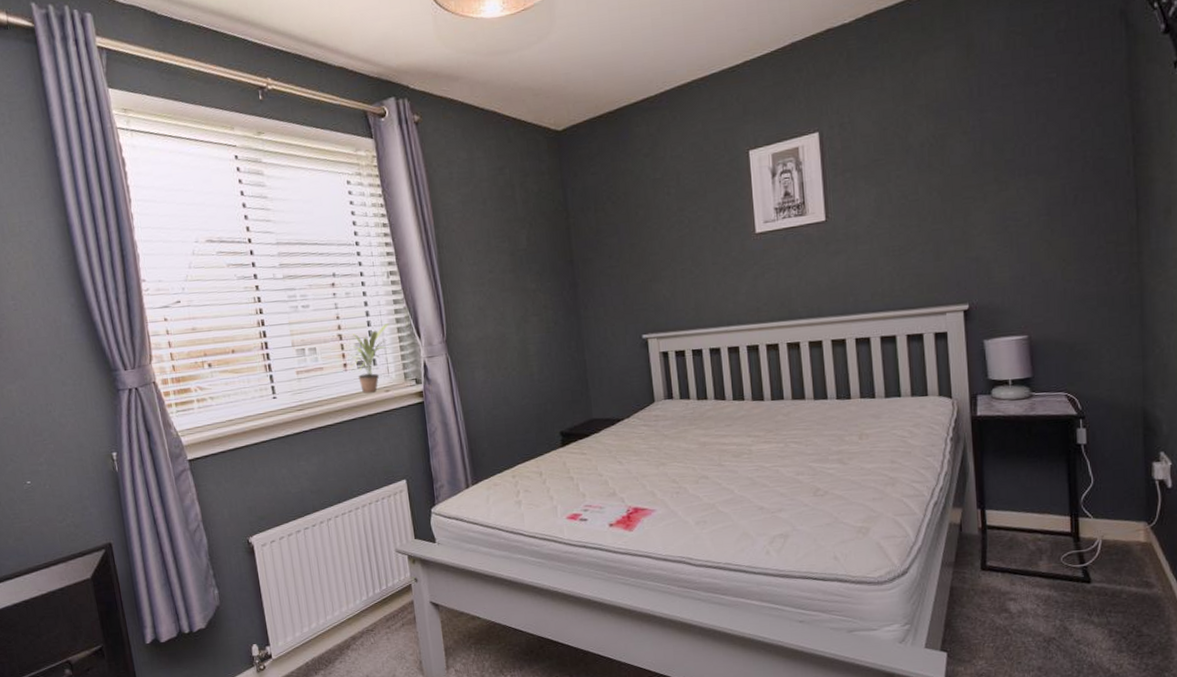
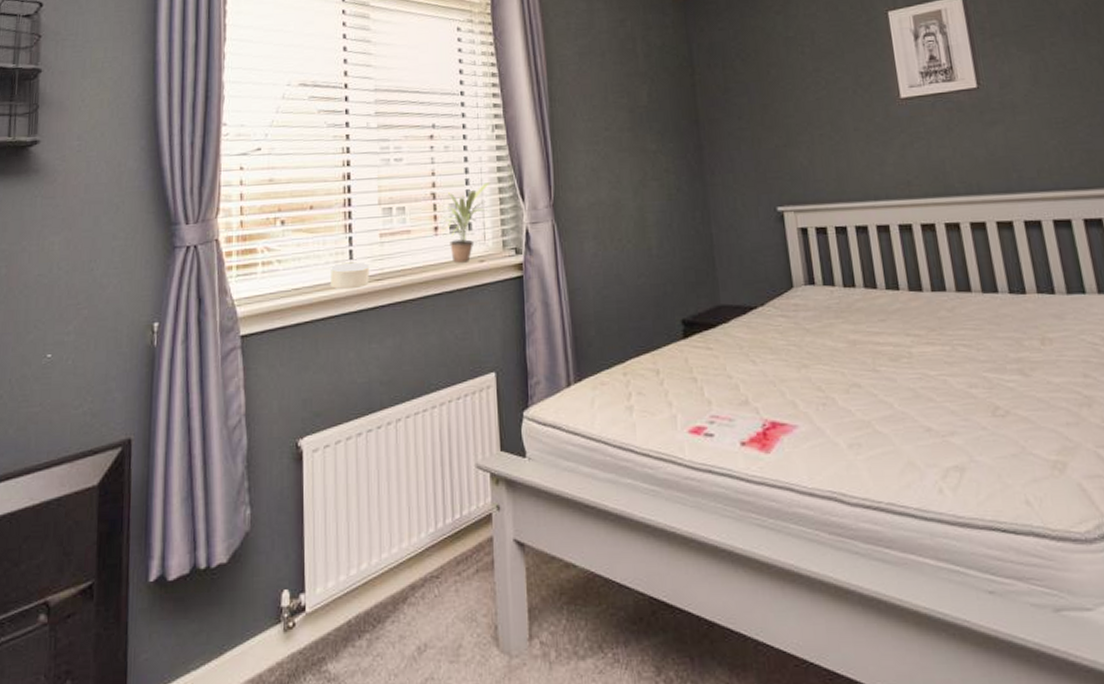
candle: none [257,395,292,420] -> present [329,261,369,290]

